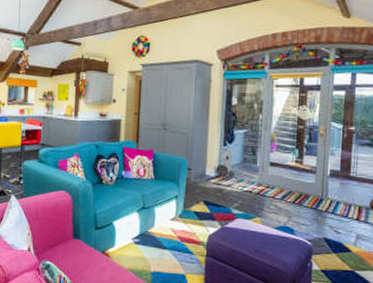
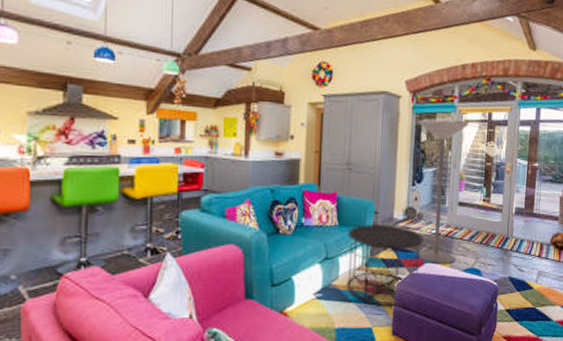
side table: none [162,178,235,257] -> present [346,223,424,307]
floor lamp: none [229,85,281,221] -> present [417,119,470,265]

